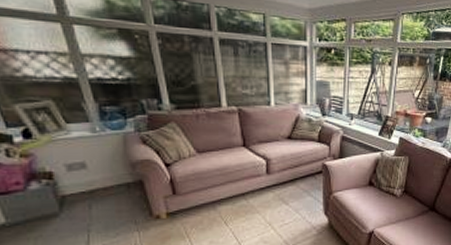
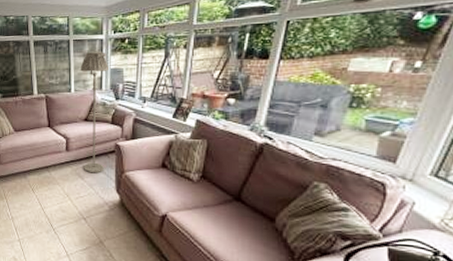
floor lamp: none [281,60,315,197] -> present [80,52,110,174]

